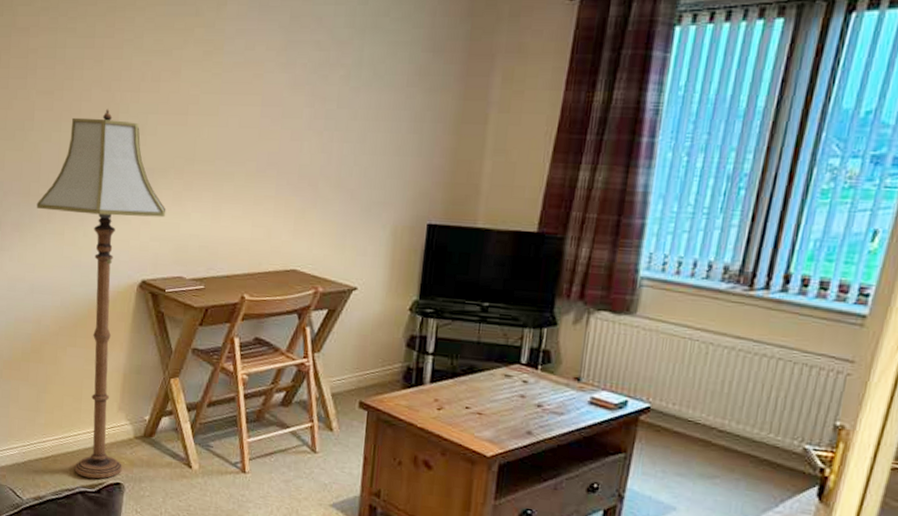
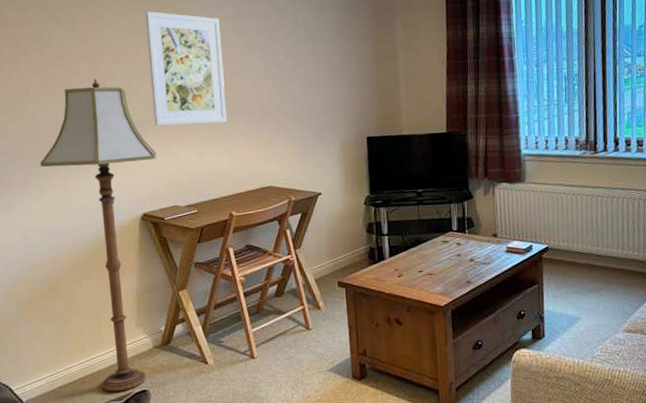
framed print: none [168,29,263,182] -> present [144,11,227,126]

